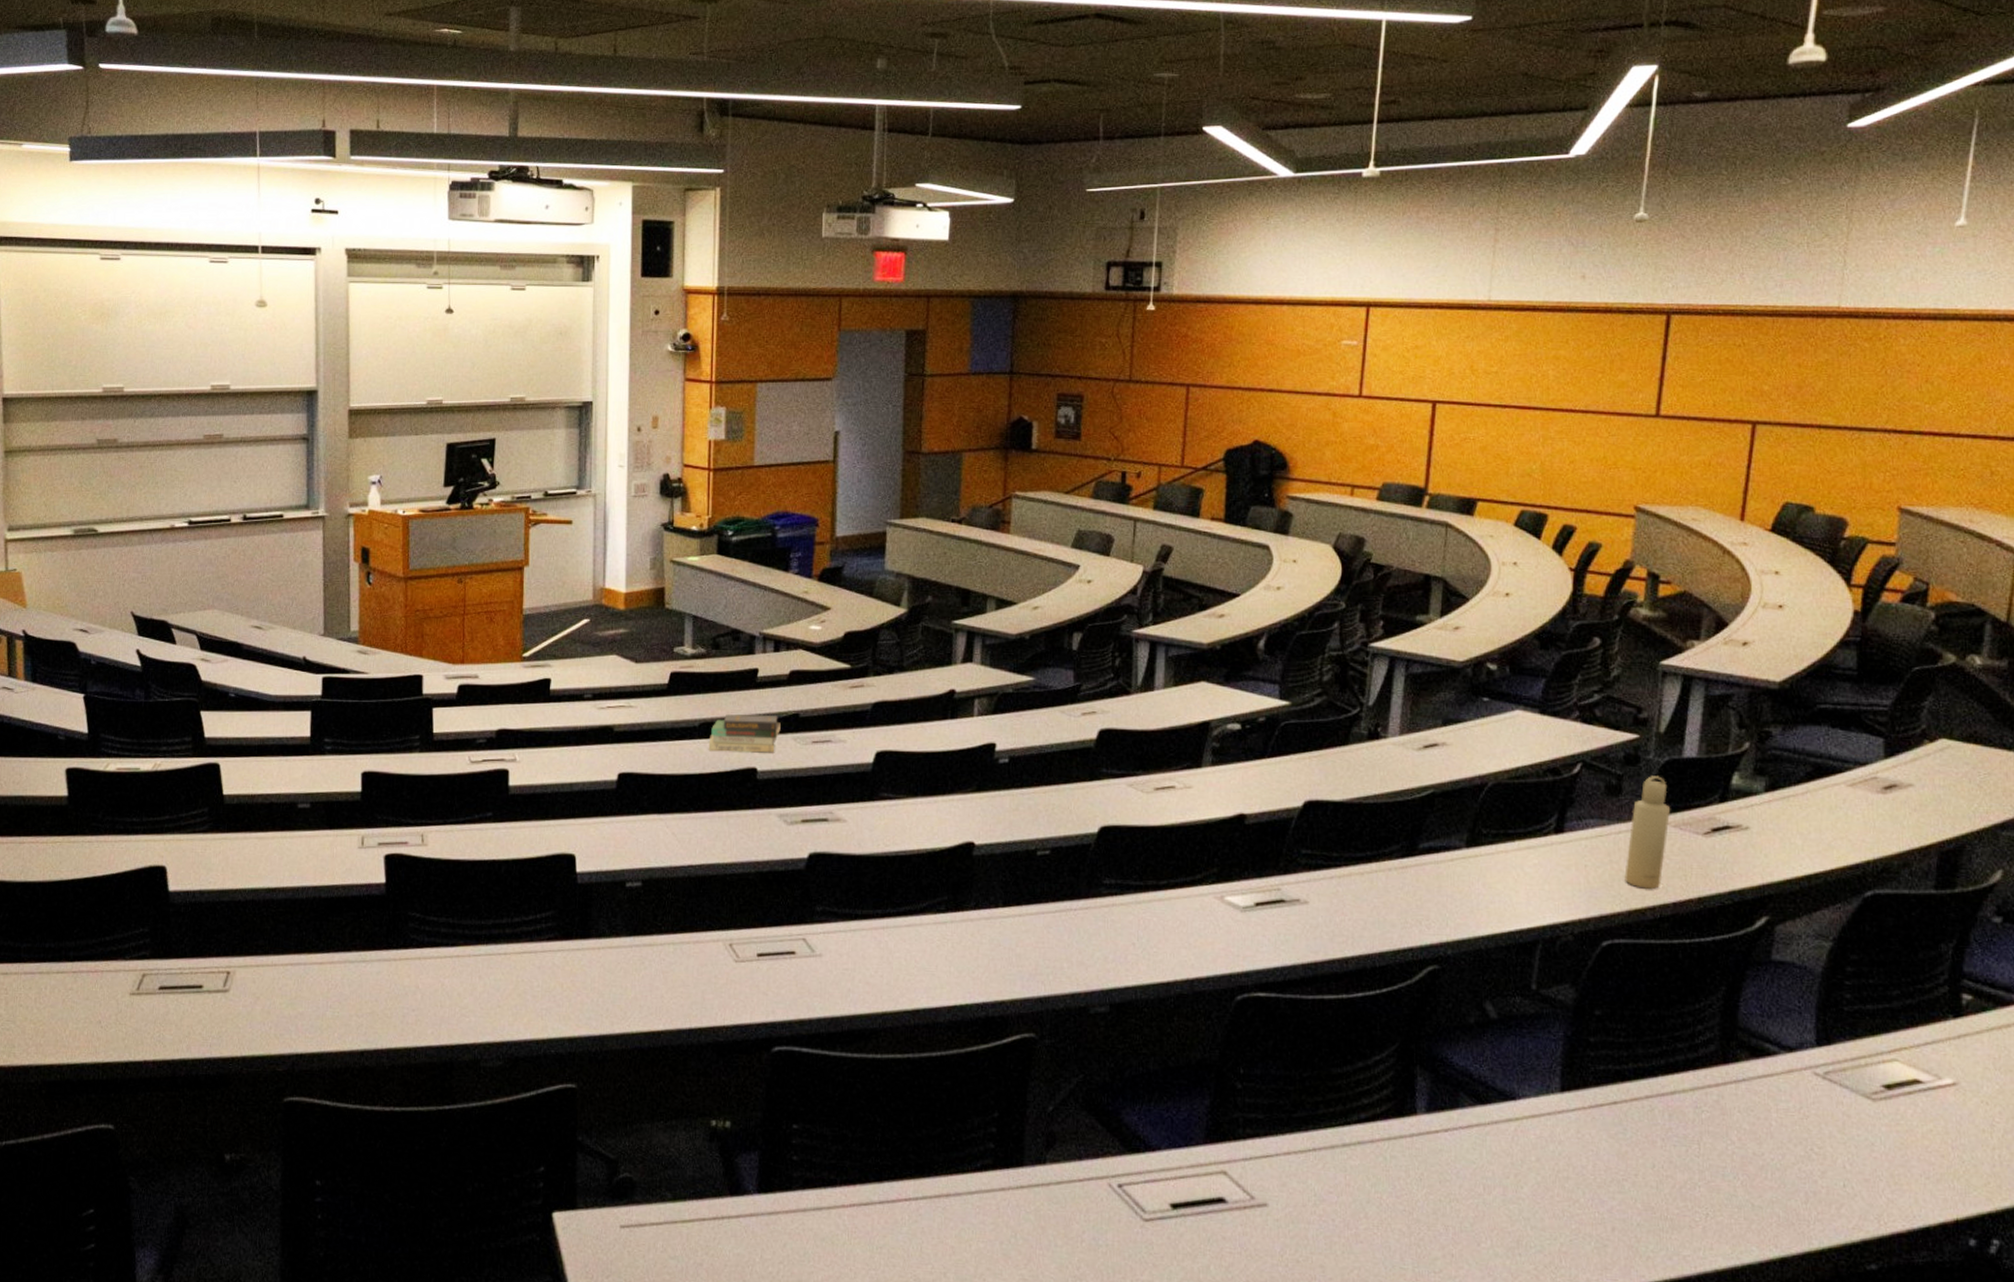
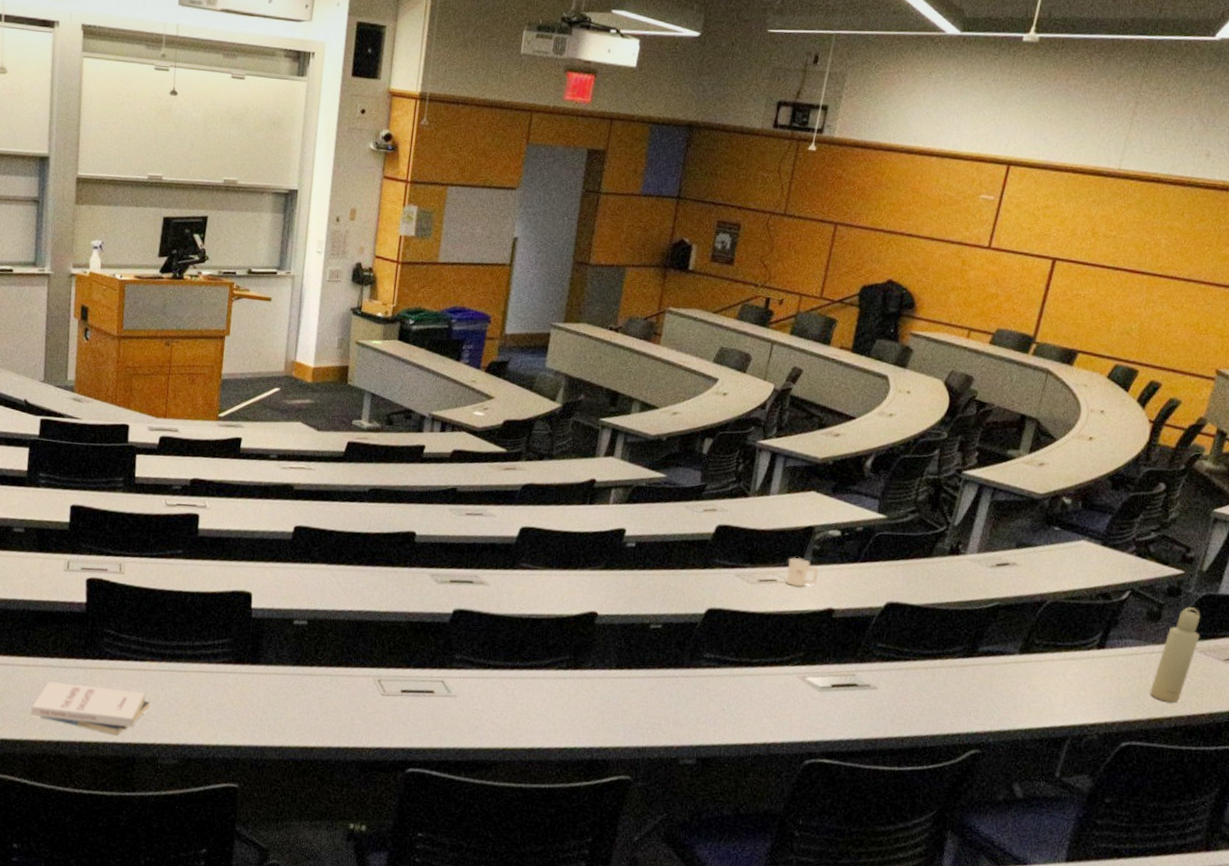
books: none [328,979,466,1038] -> present [30,681,150,736]
books: present [708,714,781,753] -> none [375,483,440,521]
mug: none [1185,758,1222,793] -> present [785,557,819,588]

